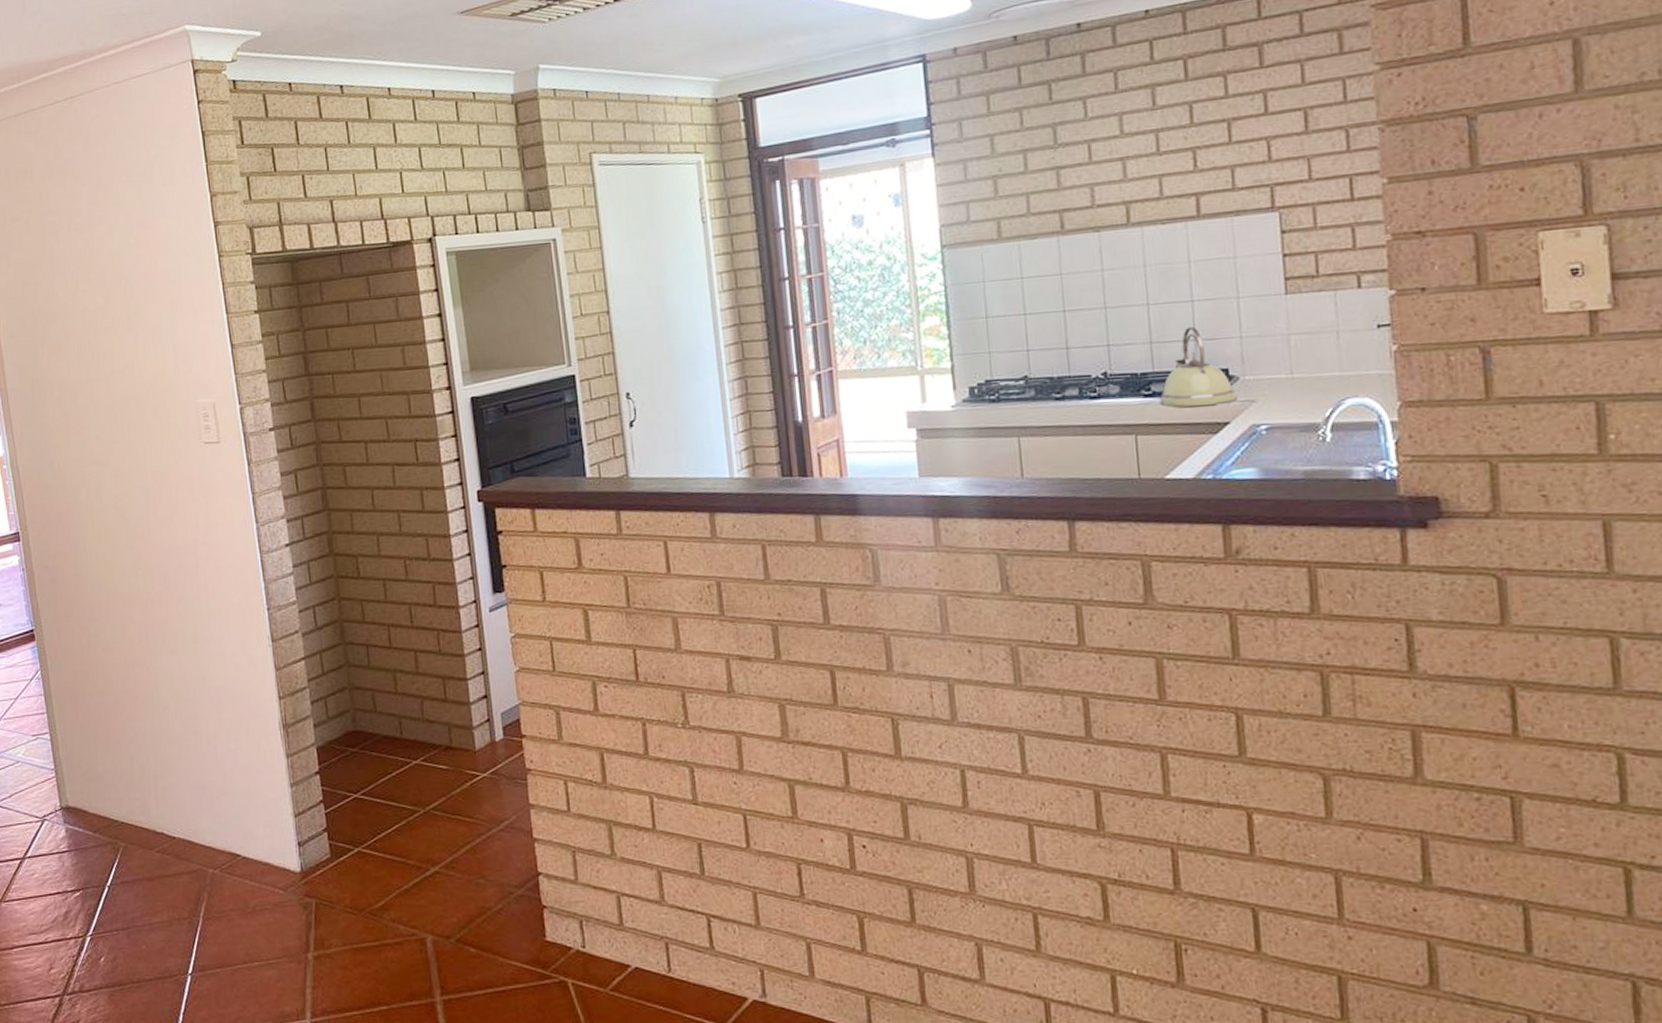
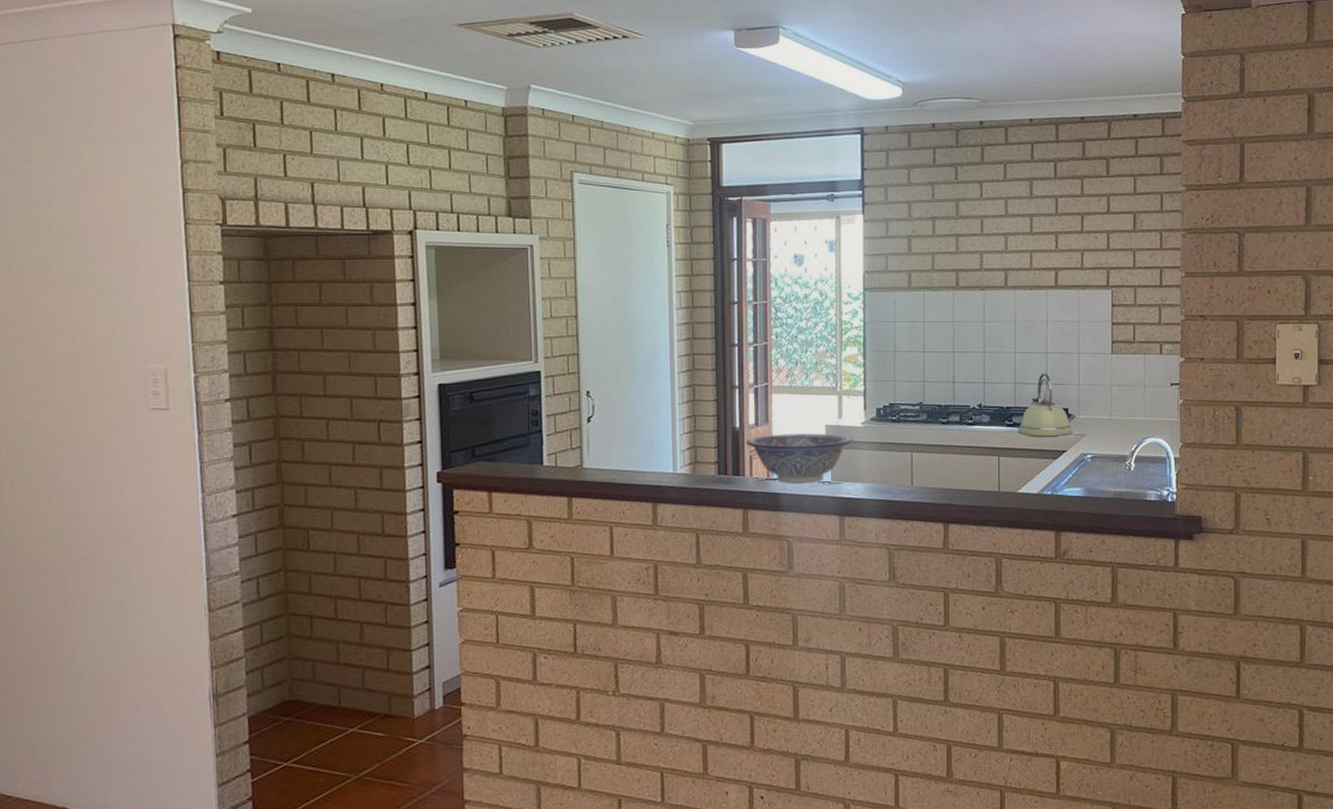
decorative bowl: none [811,421,942,484] -> present [746,433,853,485]

